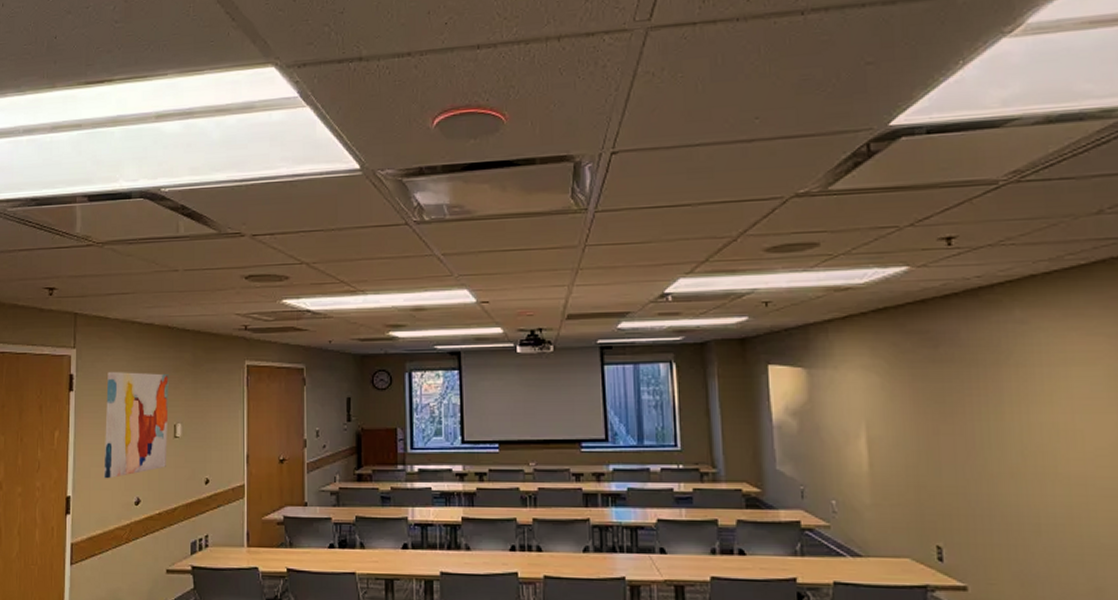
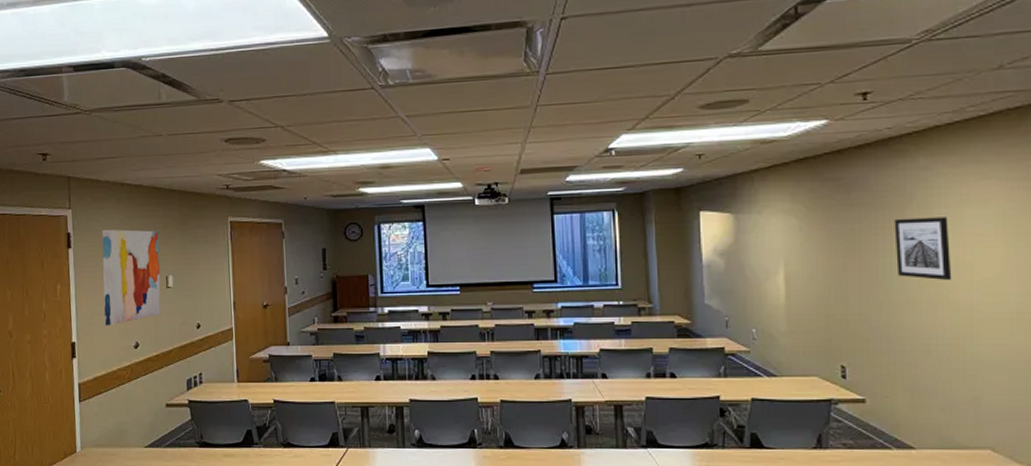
wall art: none [990,377,1061,449] -> present [894,217,952,280]

